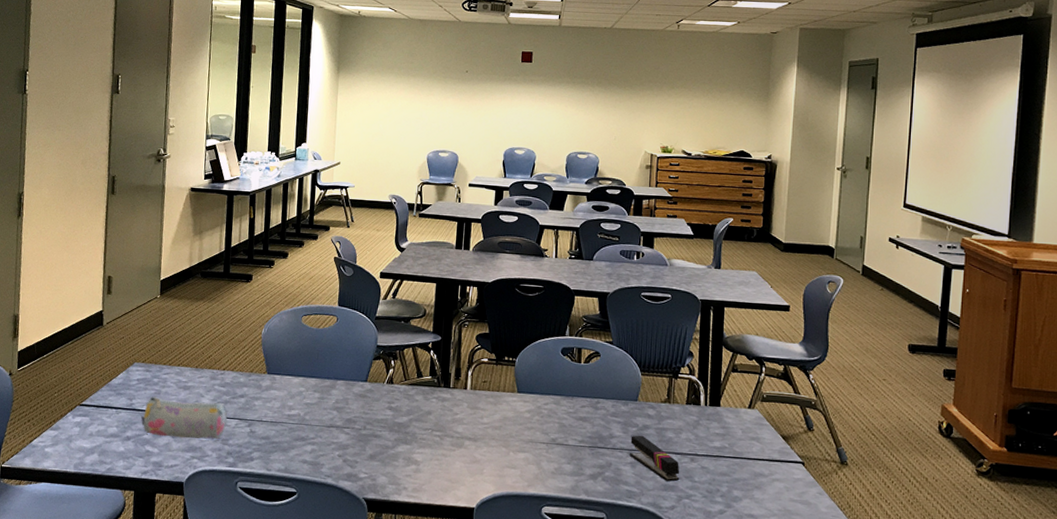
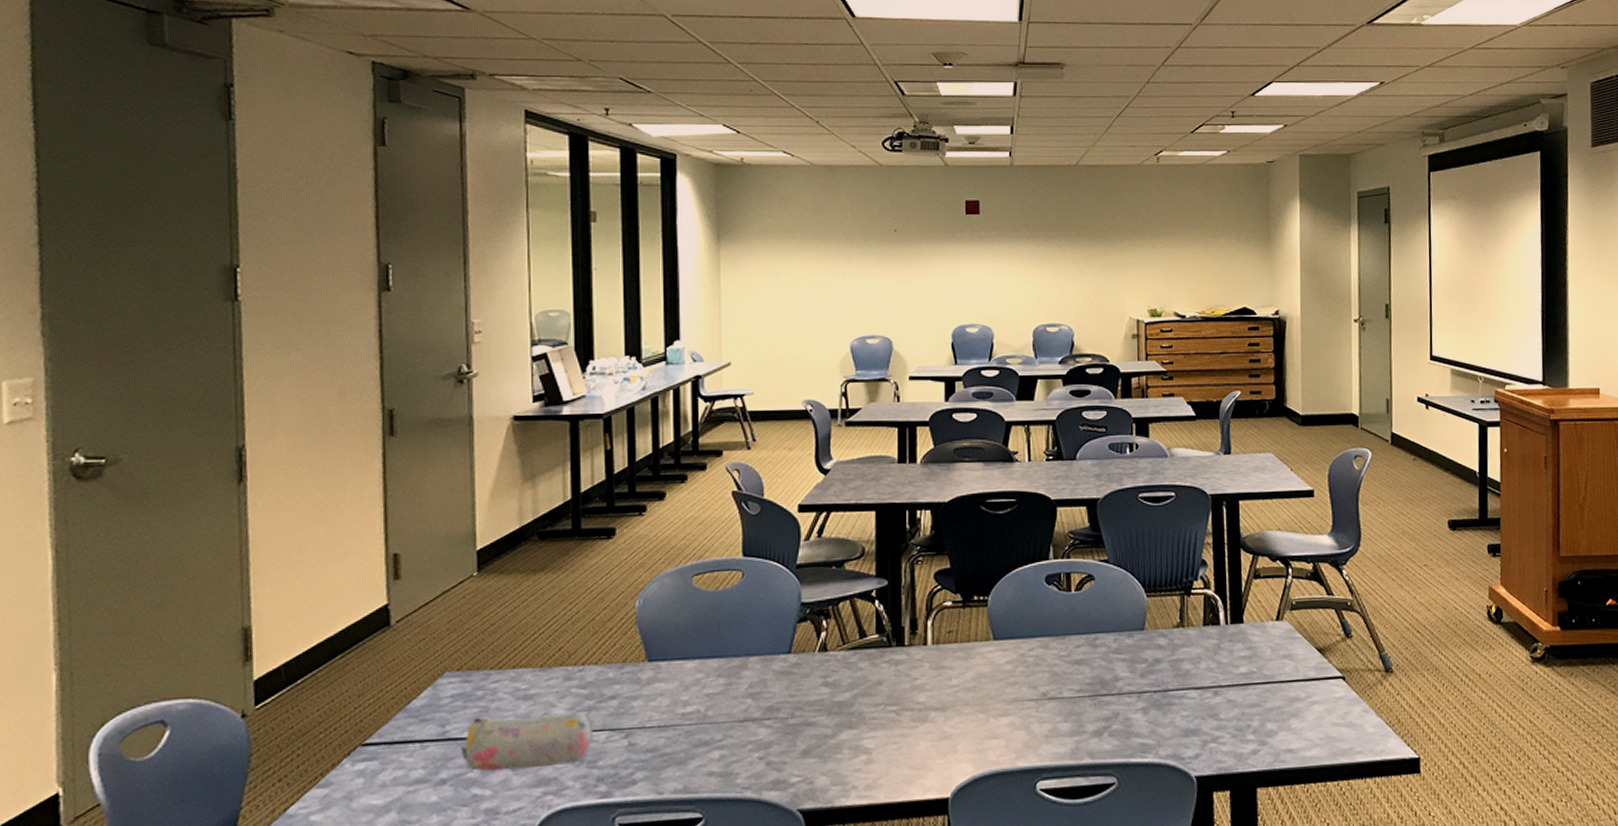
stapler: present [629,435,680,482] -> none [1139,672,1203,725]

